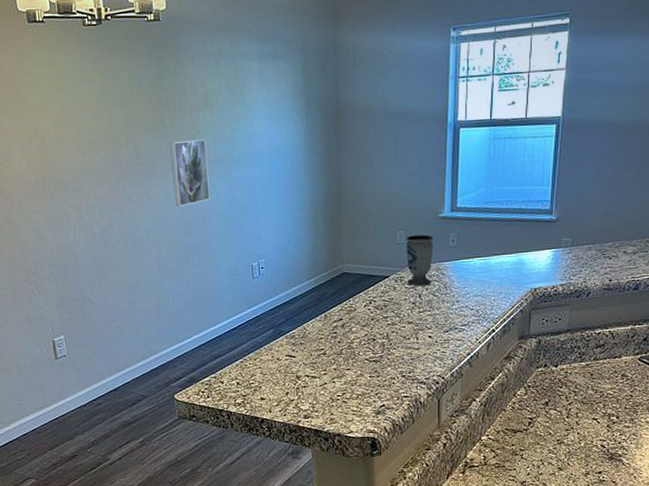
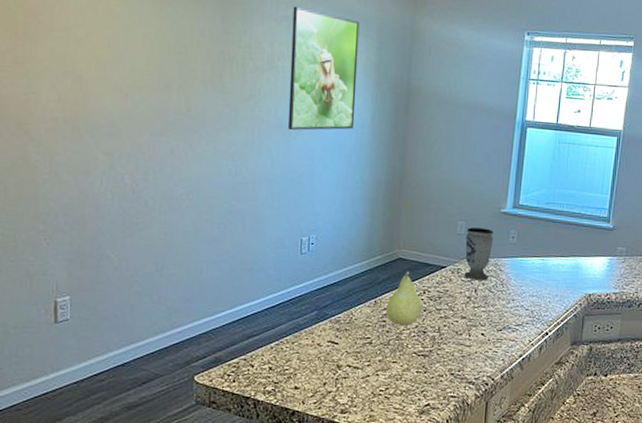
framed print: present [170,139,210,207] -> none [224,99,267,168]
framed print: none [219,40,289,164] -> present [287,6,360,131]
fruit: none [336,284,370,336] -> present [386,271,423,327]

